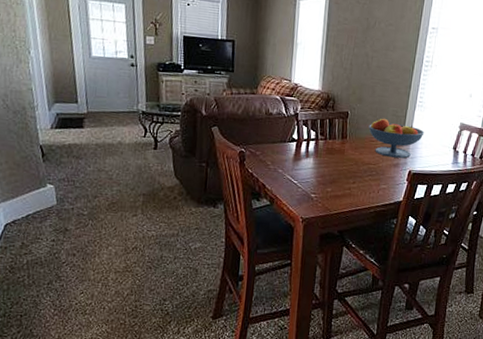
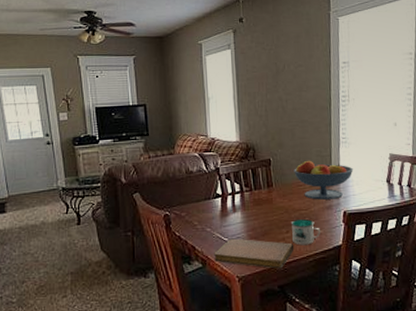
notebook: none [282,182,359,216] -> present [214,238,294,269]
mug: none [358,172,385,197] -> present [290,218,320,246]

